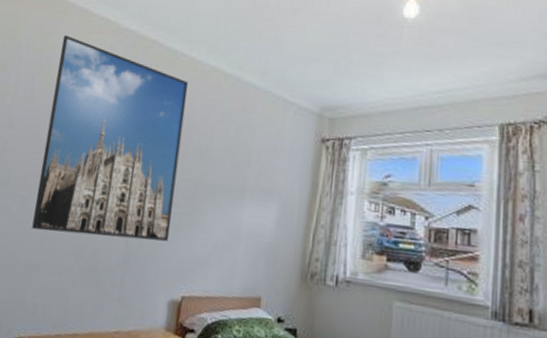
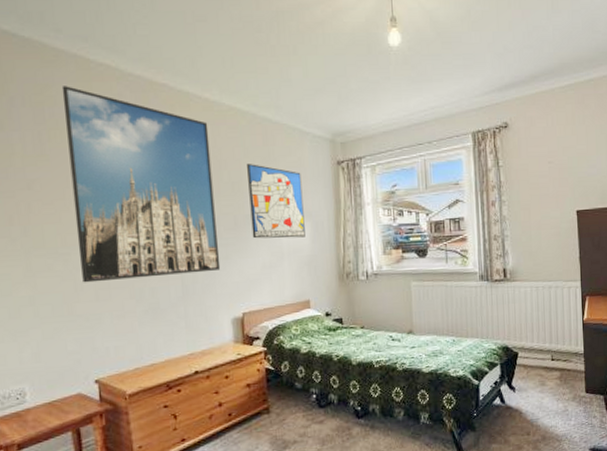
wall art: none [210,129,278,221] -> present [247,164,305,239]

